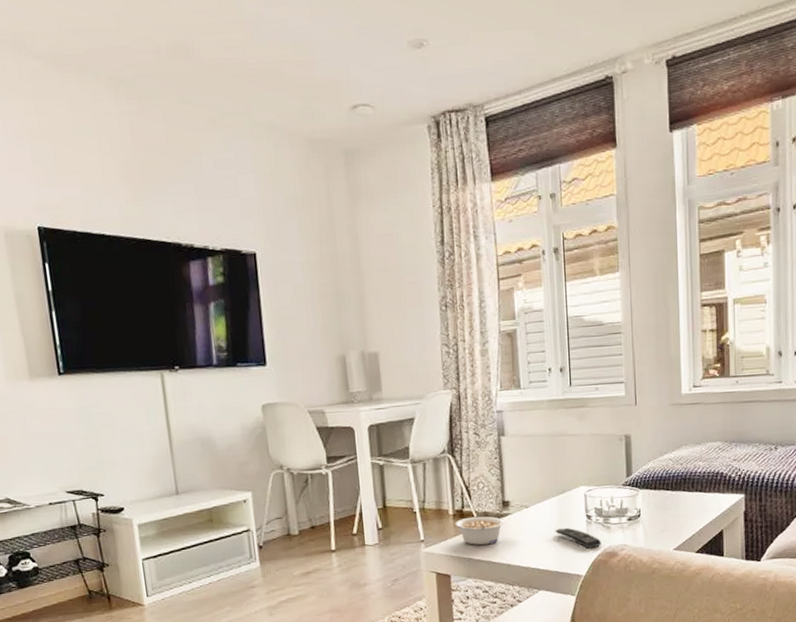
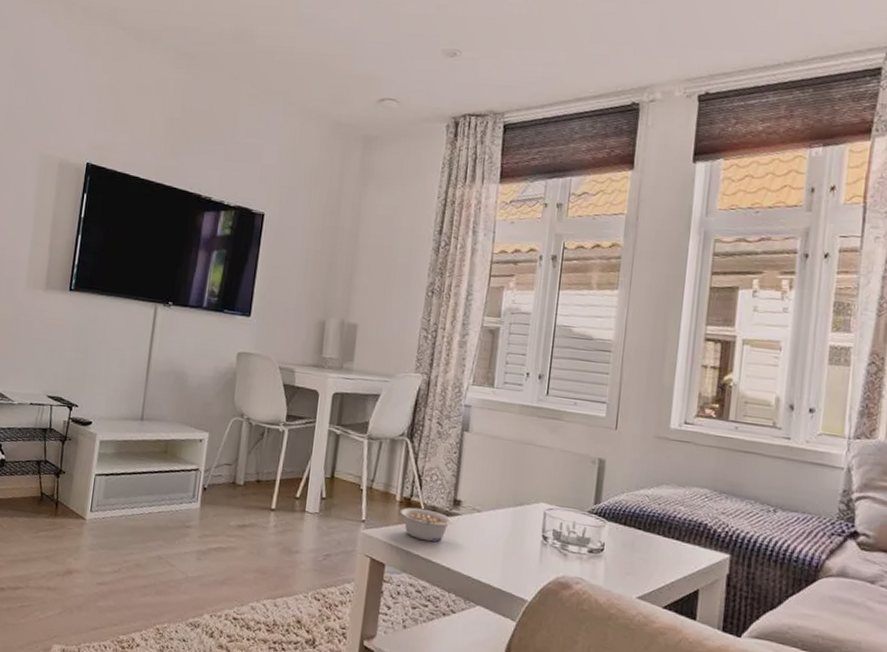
remote control: present [555,527,601,549] -> none [505,542,555,573]

